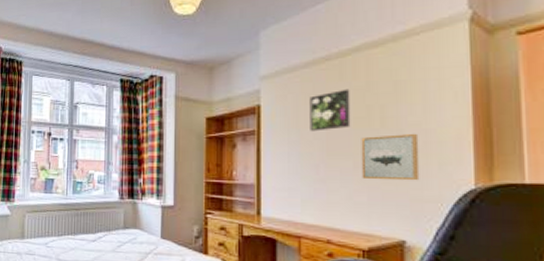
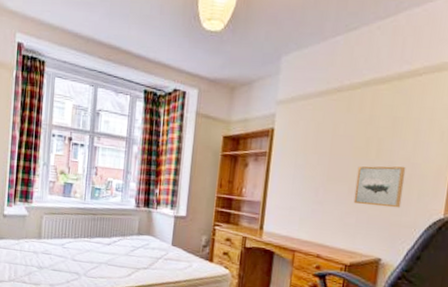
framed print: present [309,89,351,131] -> none [315,120,355,158]

